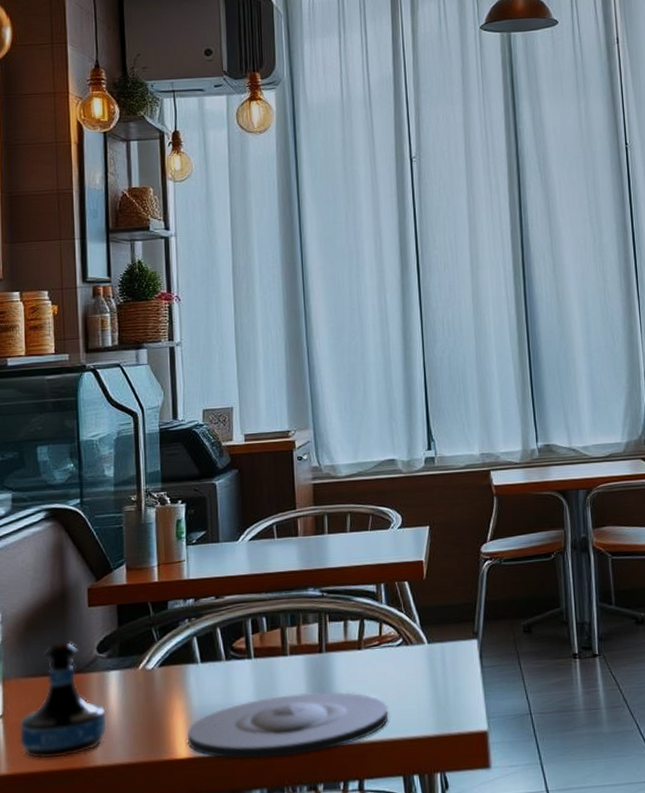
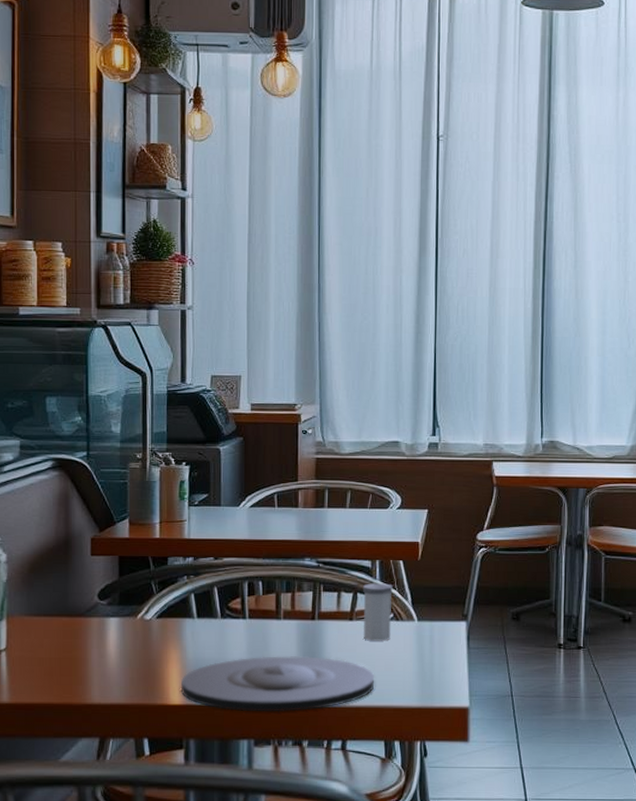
tequila bottle: present [20,642,107,759] -> none [22,586,104,692]
salt shaker: none [370,607,402,670] -> present [363,583,393,641]

